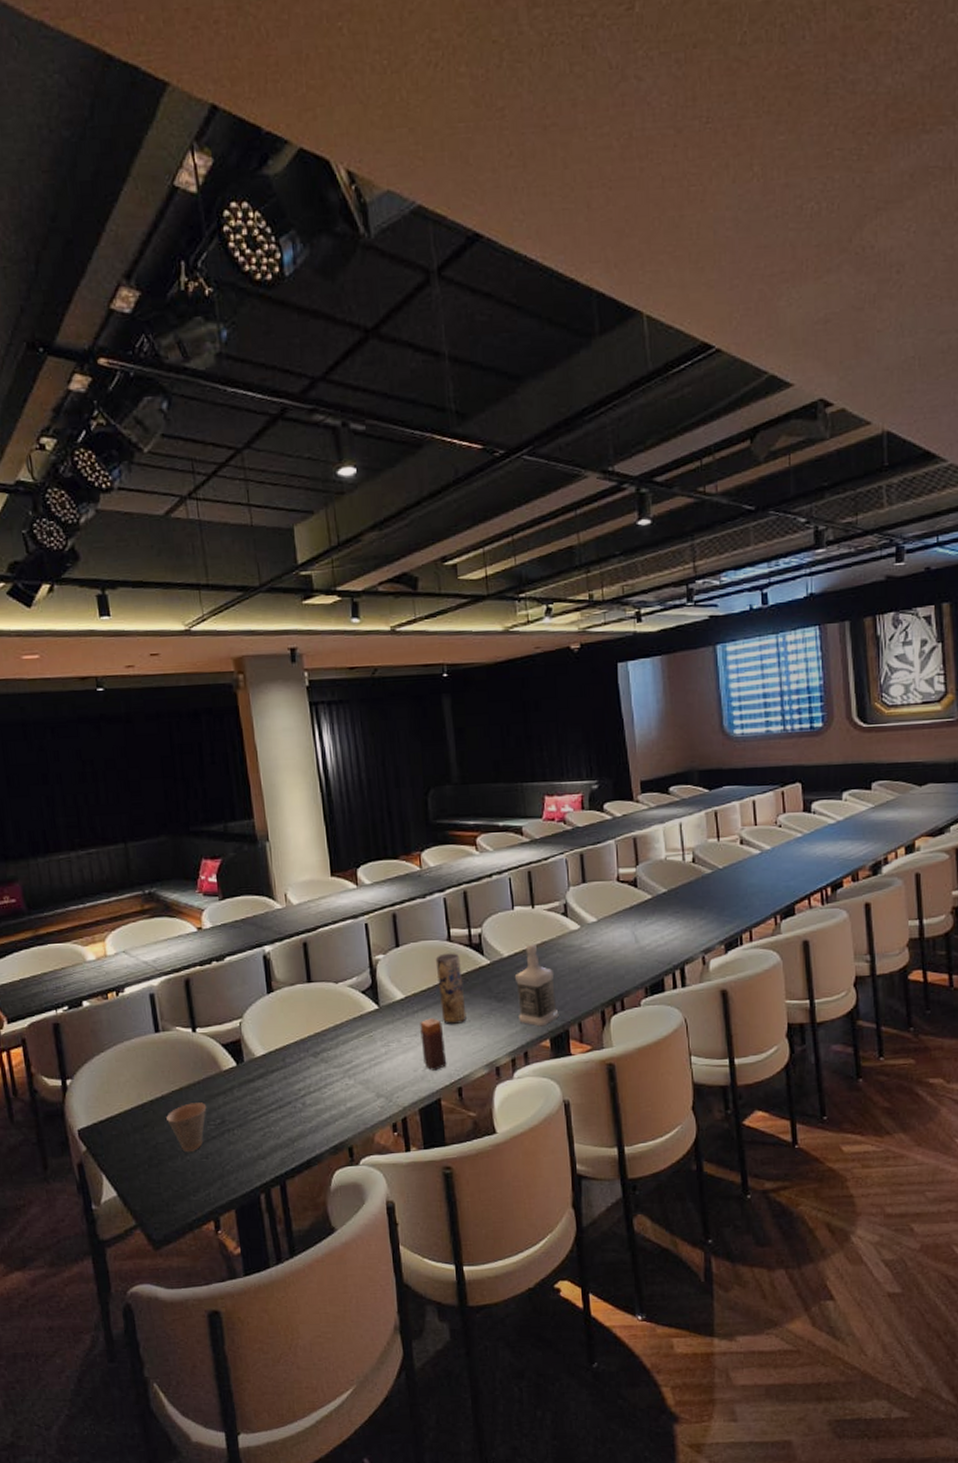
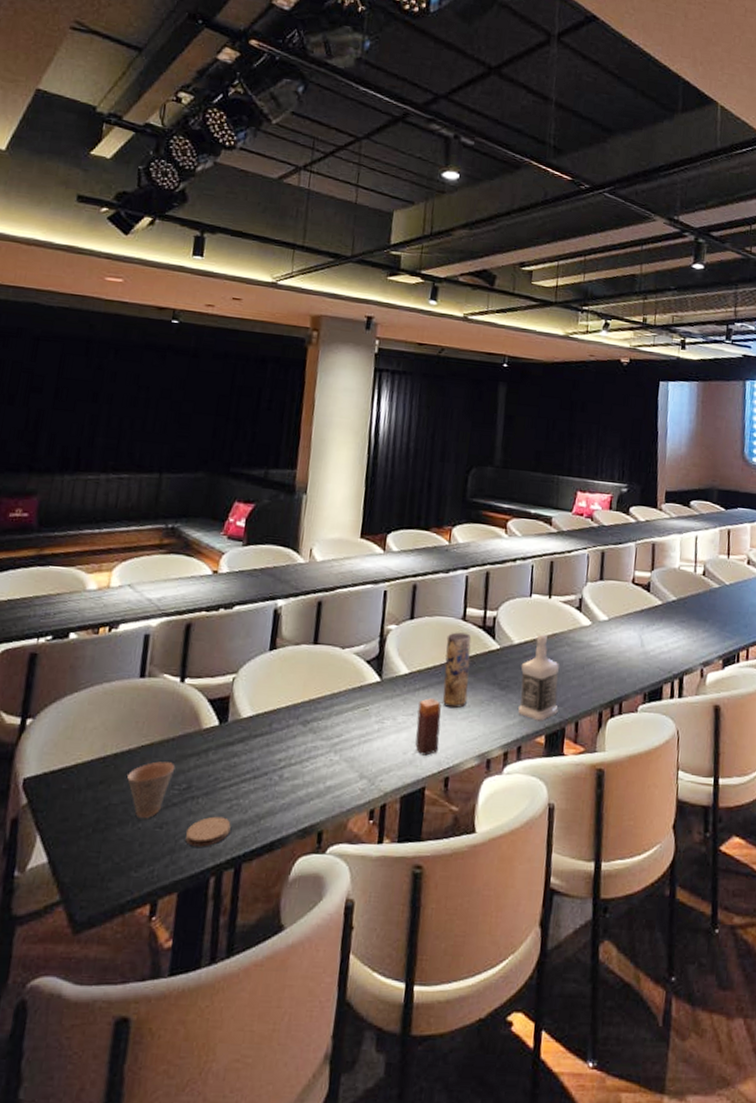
coaster: none [230,1143,269,1171] -> present [185,816,231,847]

